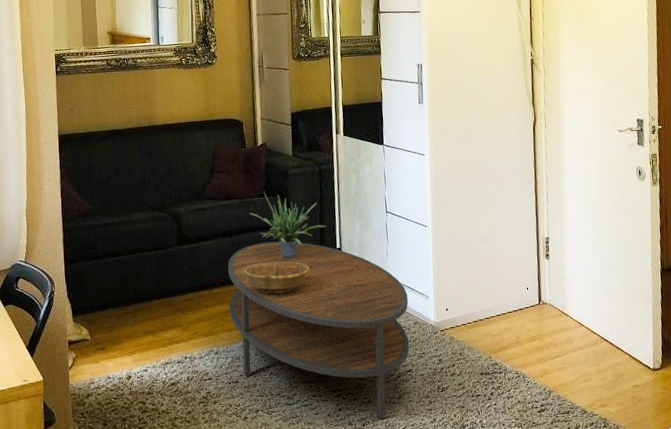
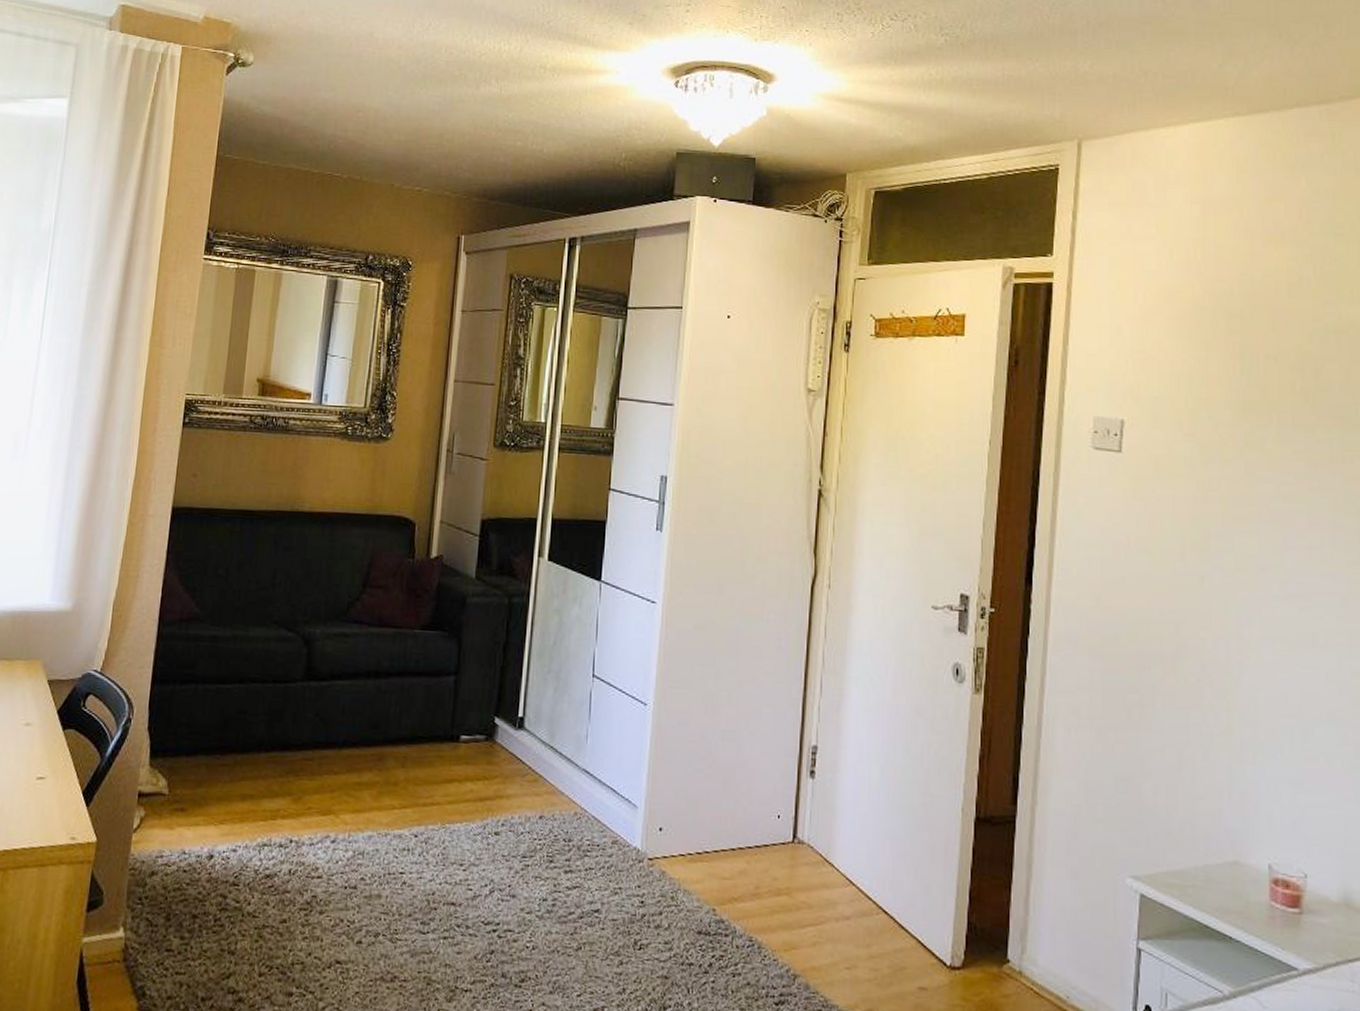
coffee table: present [228,241,409,419] -> none [359,693,609,976]
decorative bowl: present [243,261,310,294] -> none [386,722,478,769]
potted plant: present [250,192,327,258] -> none [407,623,509,722]

